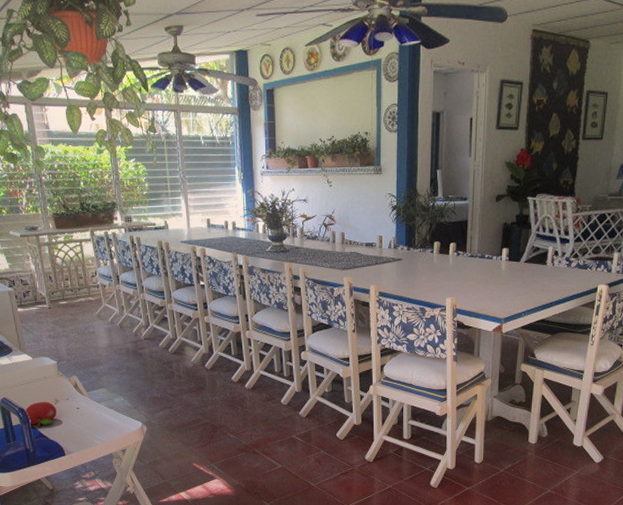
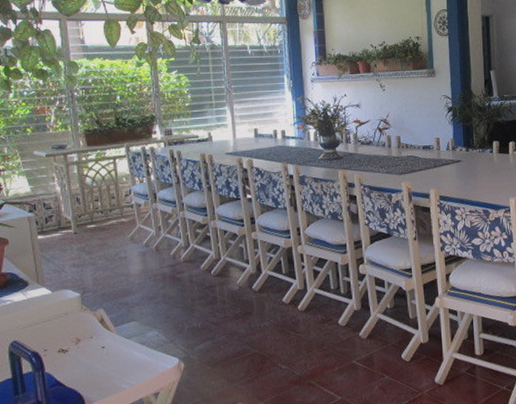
fruit: present [23,401,57,427] -> none [37,341,77,374]

